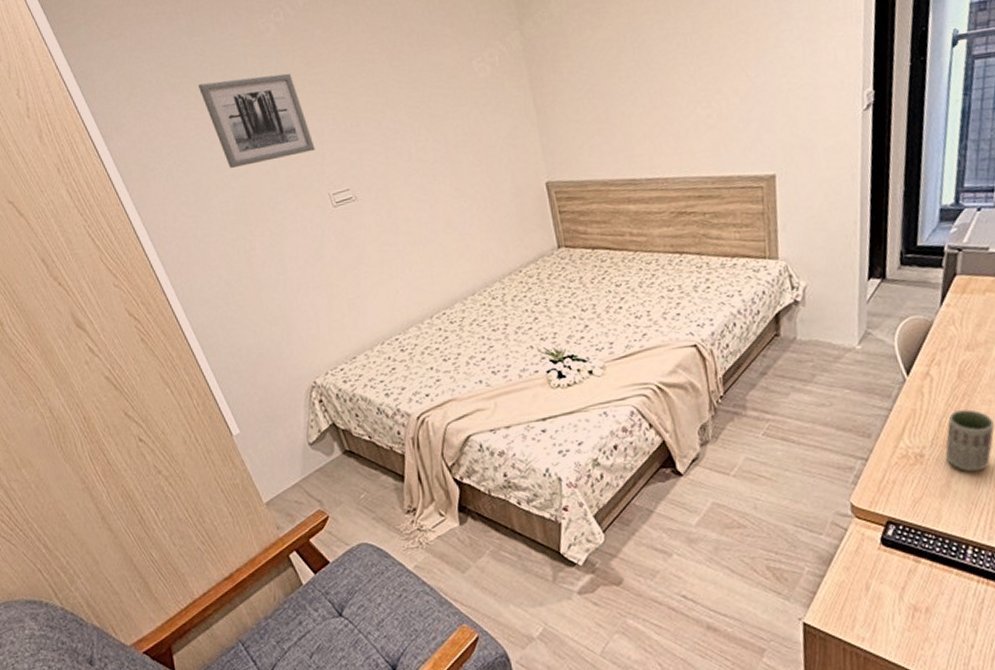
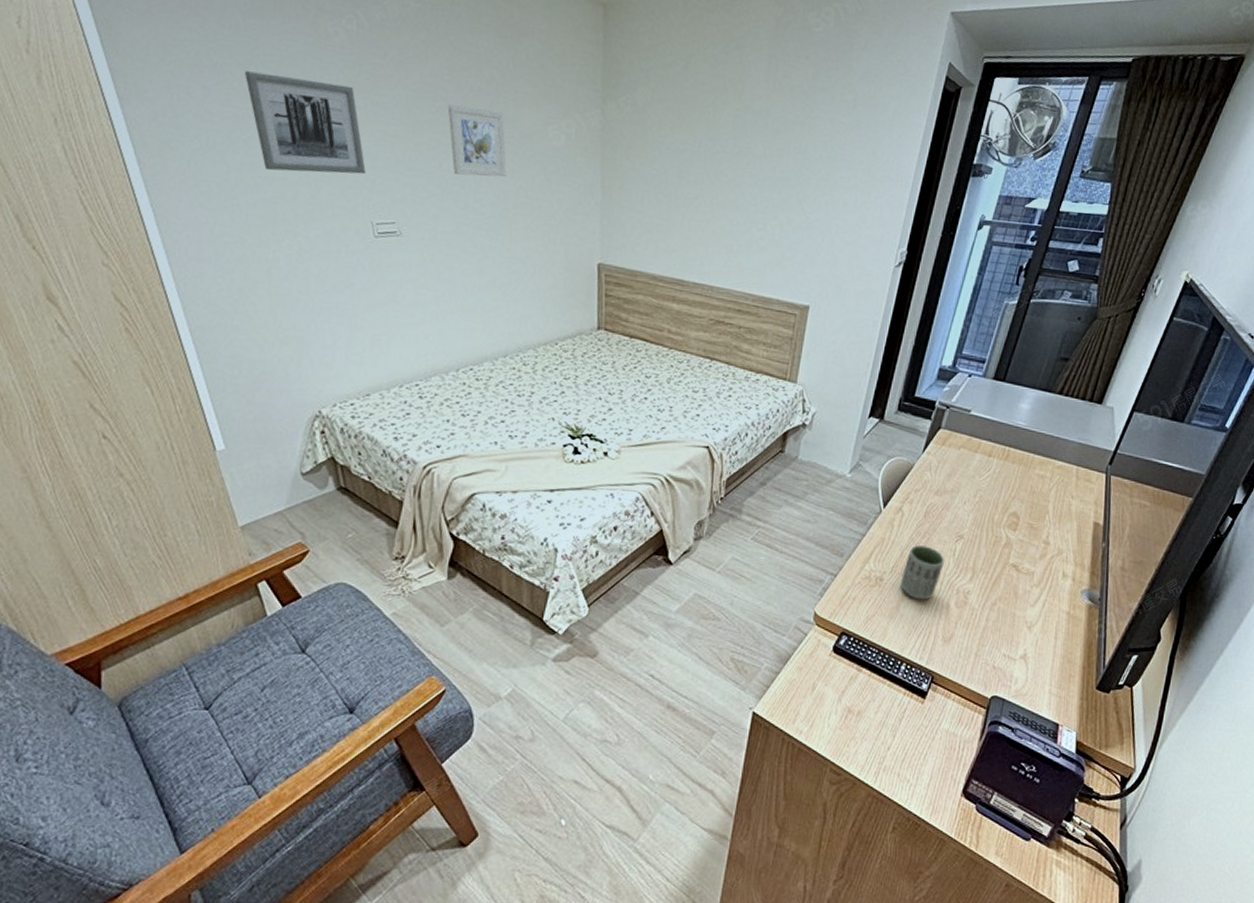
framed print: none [376,59,442,130] -> present [447,104,507,177]

